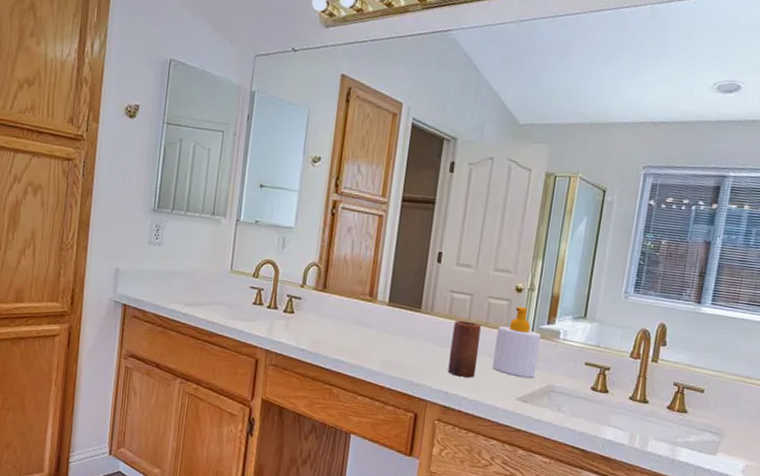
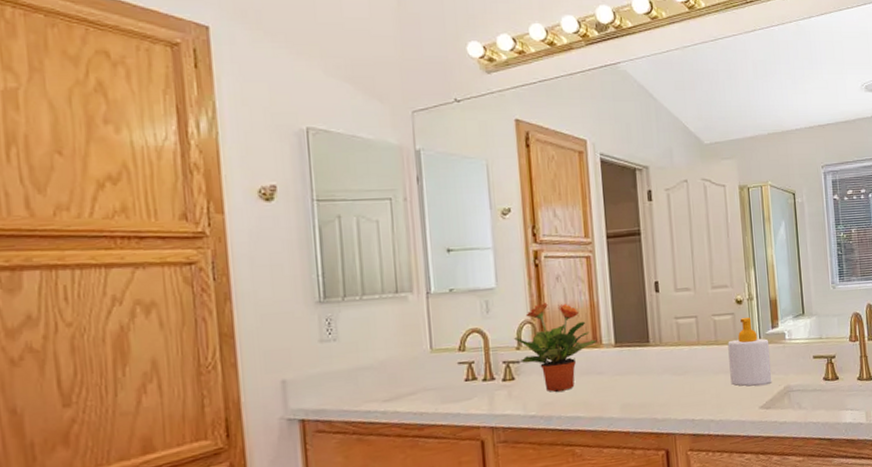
potted plant: none [301,250,373,334] -> present [514,303,597,392]
candle: present [447,320,481,378] -> none [685,343,716,401]

